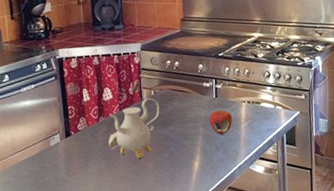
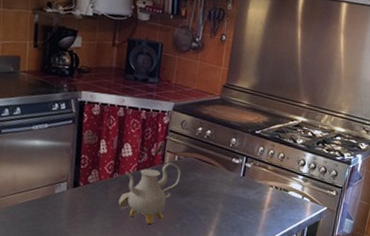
apple: present [209,109,233,135] -> none [231,189,256,216]

